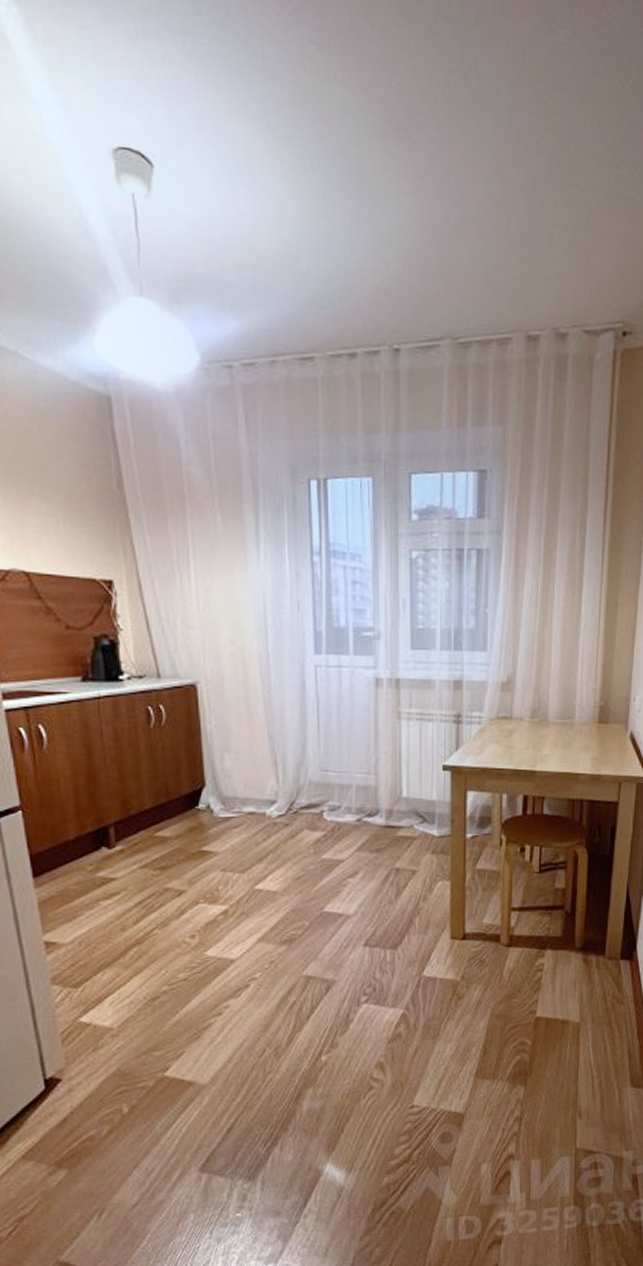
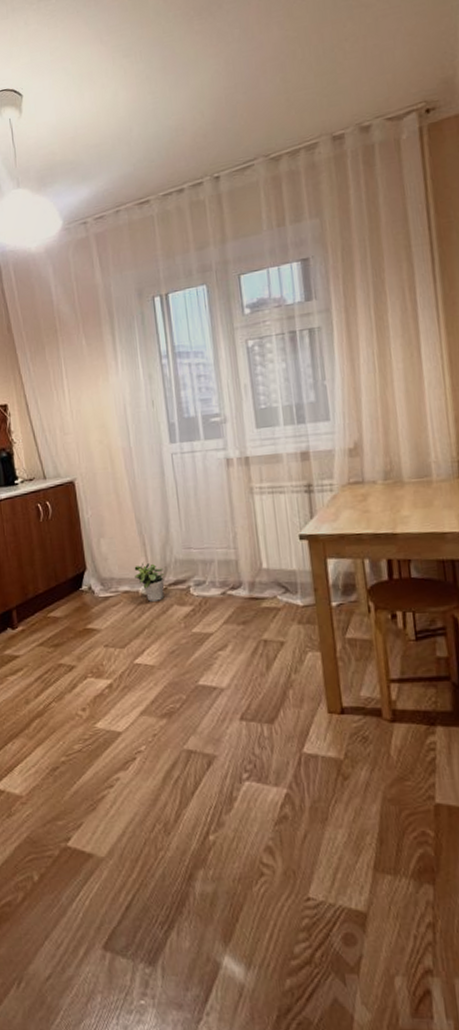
potted plant: none [262,781,297,825] -> present [134,561,165,602]

